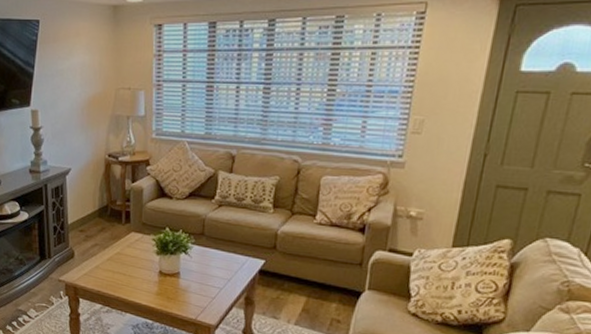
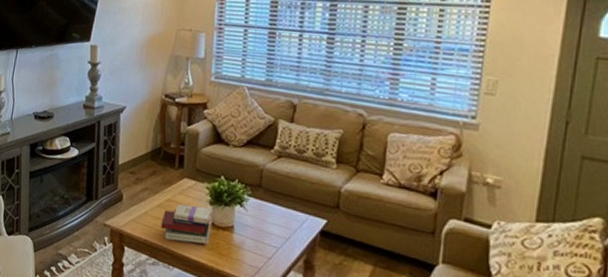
books: none [112,256,159,292] -> present [160,203,212,246]

